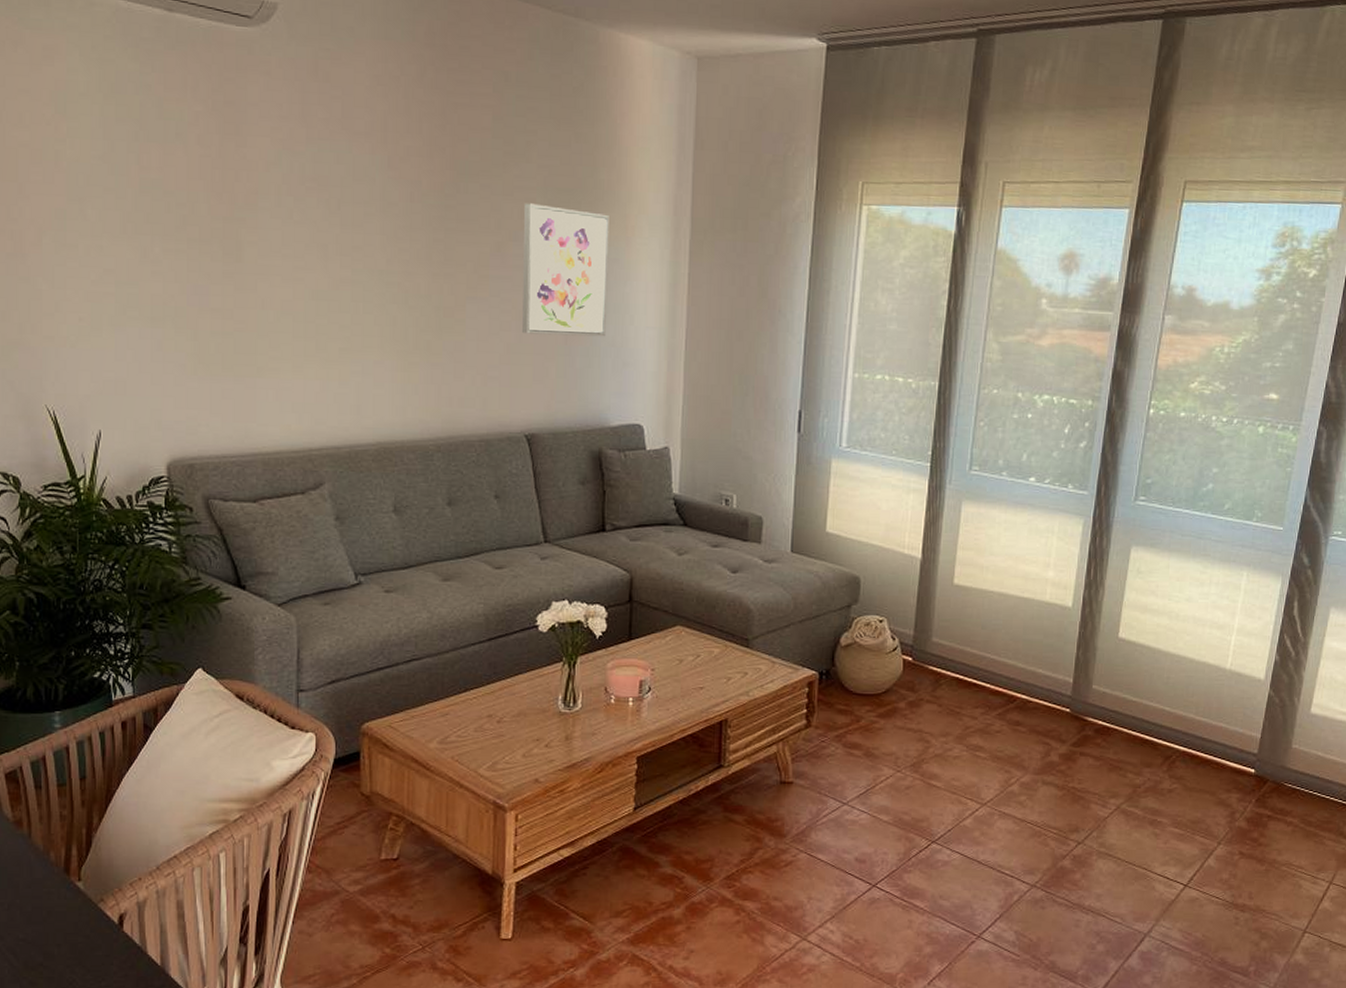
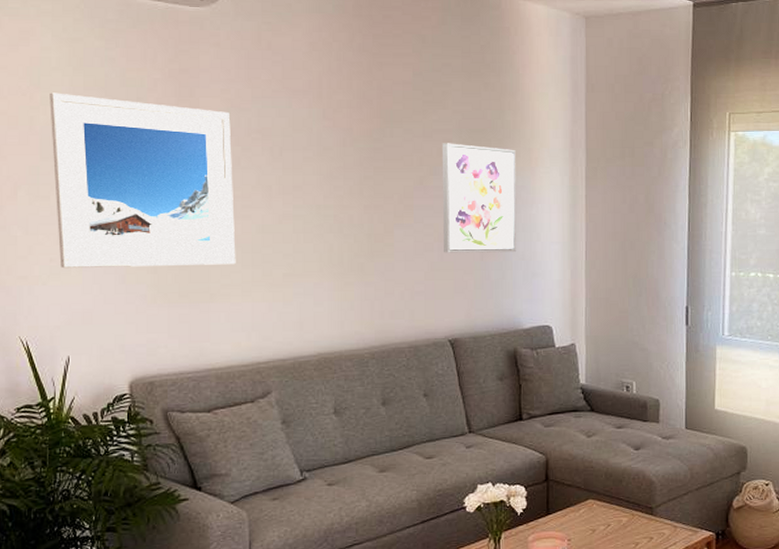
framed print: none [77,123,287,335] -> present [50,92,236,269]

